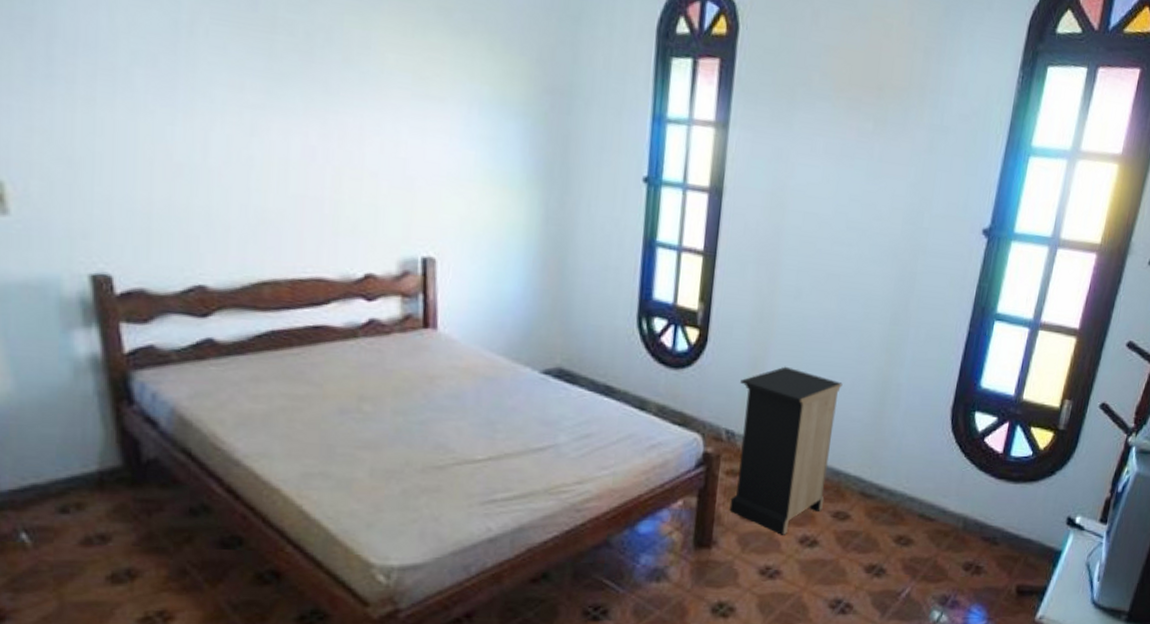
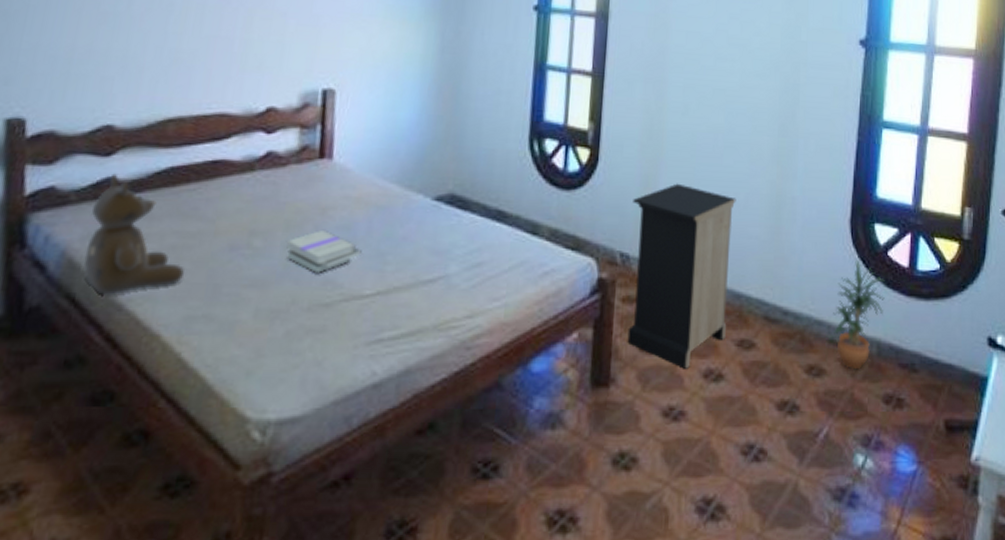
teddy bear: none [194,335,296,451] -> present [82,173,184,295]
books: none [396,398,472,439] -> present [286,230,362,275]
potted plant: none [924,445,978,540] -> present [833,260,885,369]

